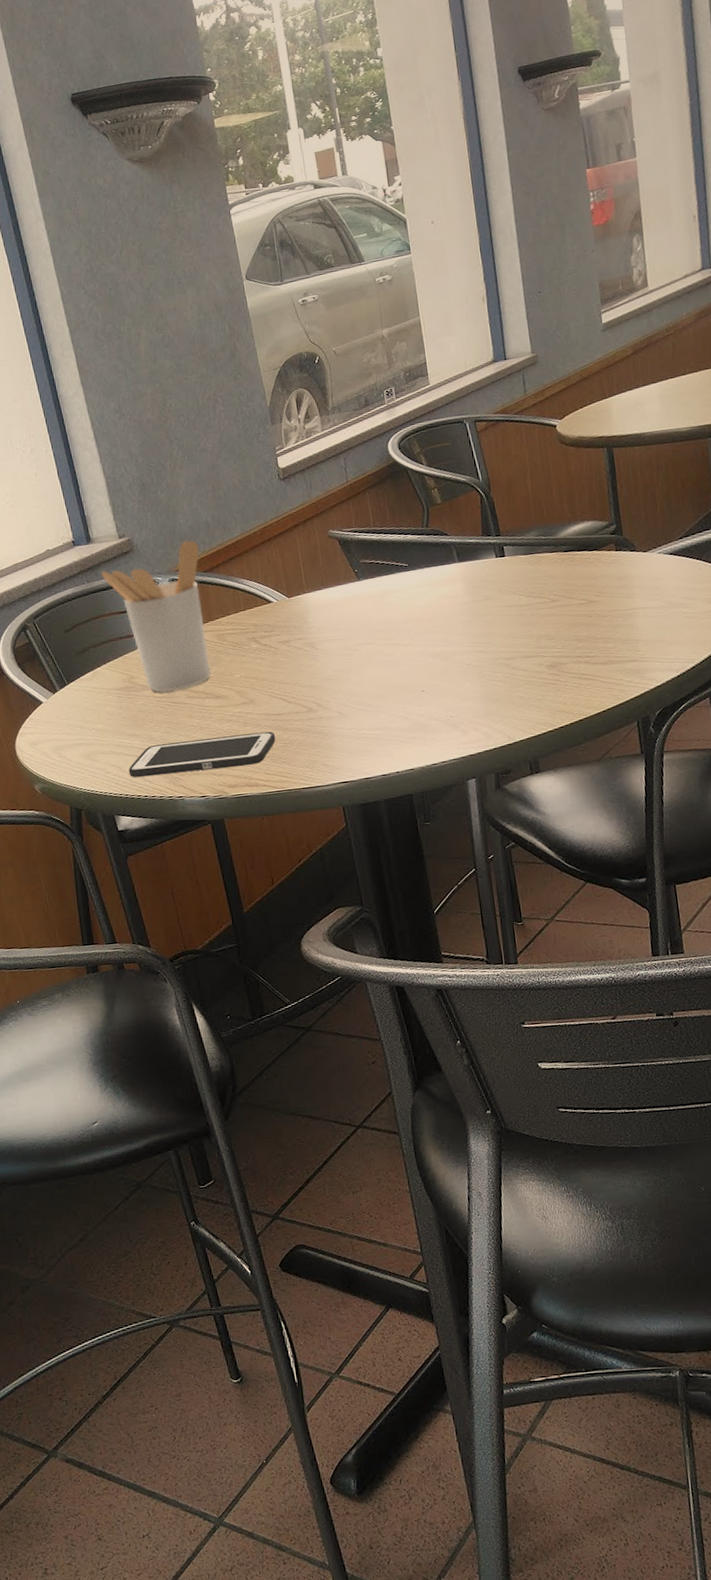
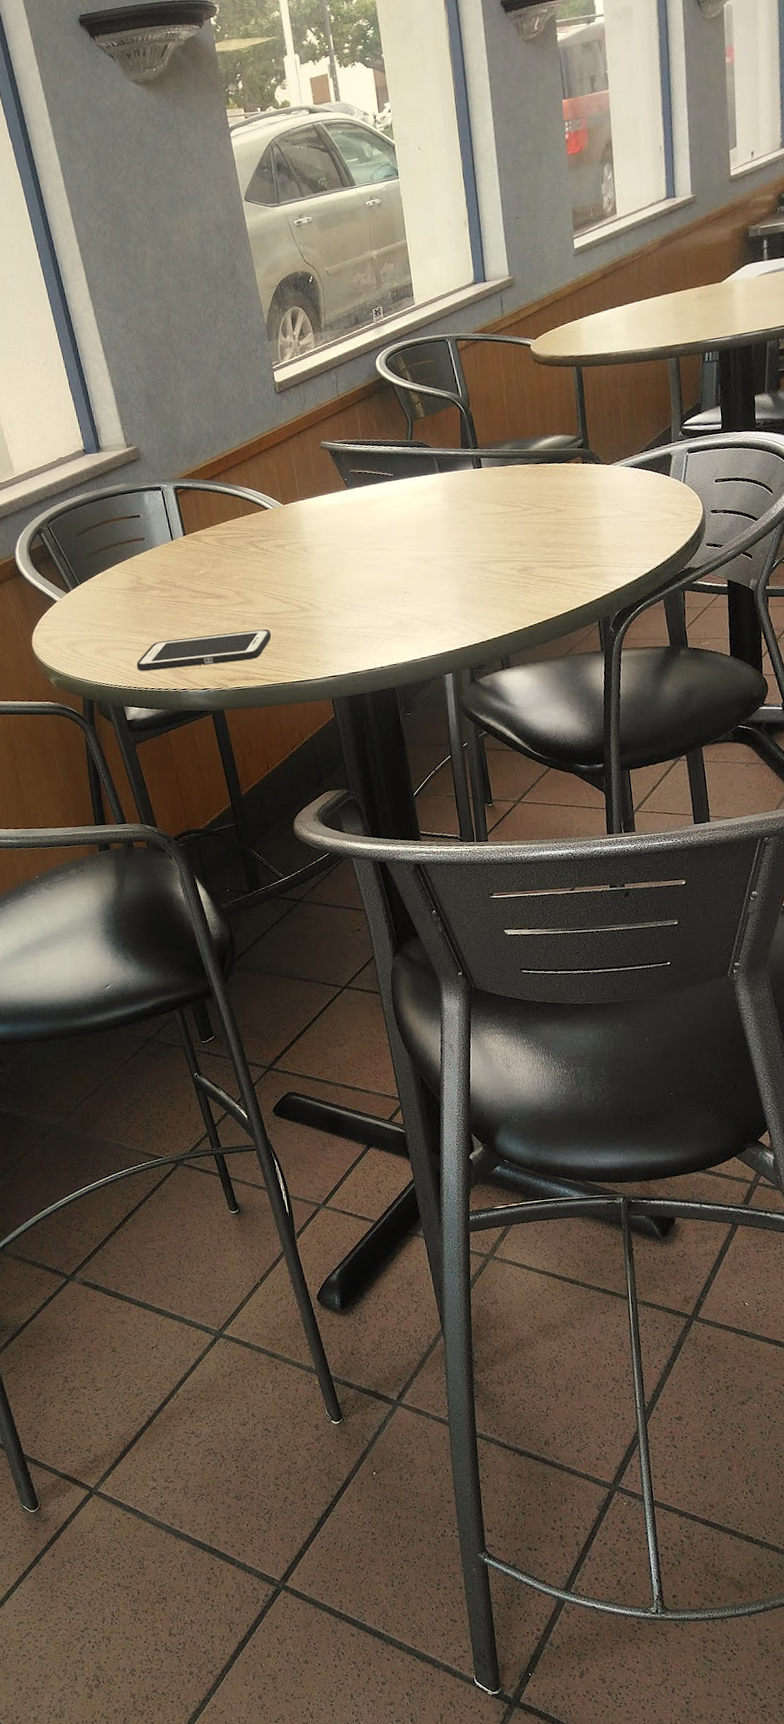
utensil holder: present [101,540,211,693] -> none [110,450,212,593]

